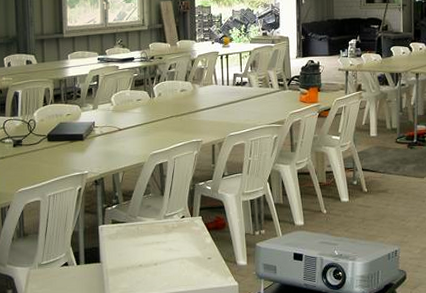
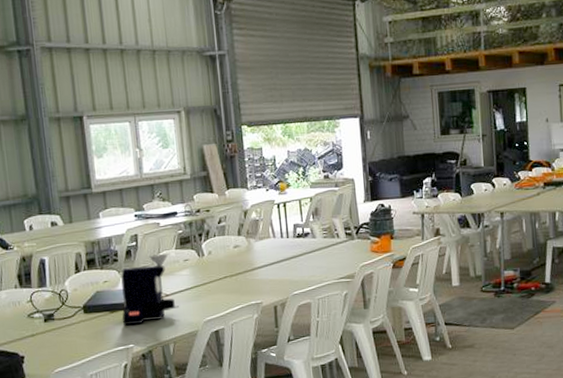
coffee roaster: none [80,94,130,154] -> present [121,254,179,326]

